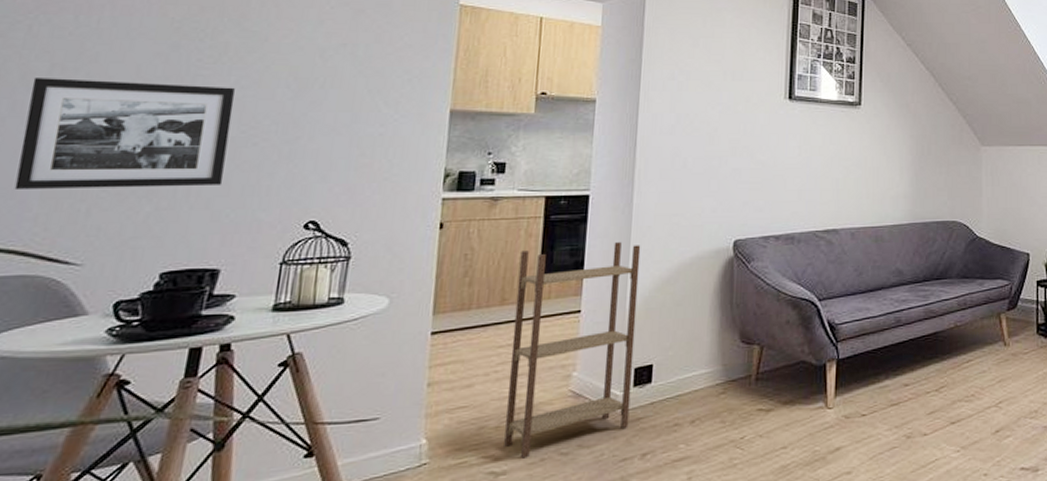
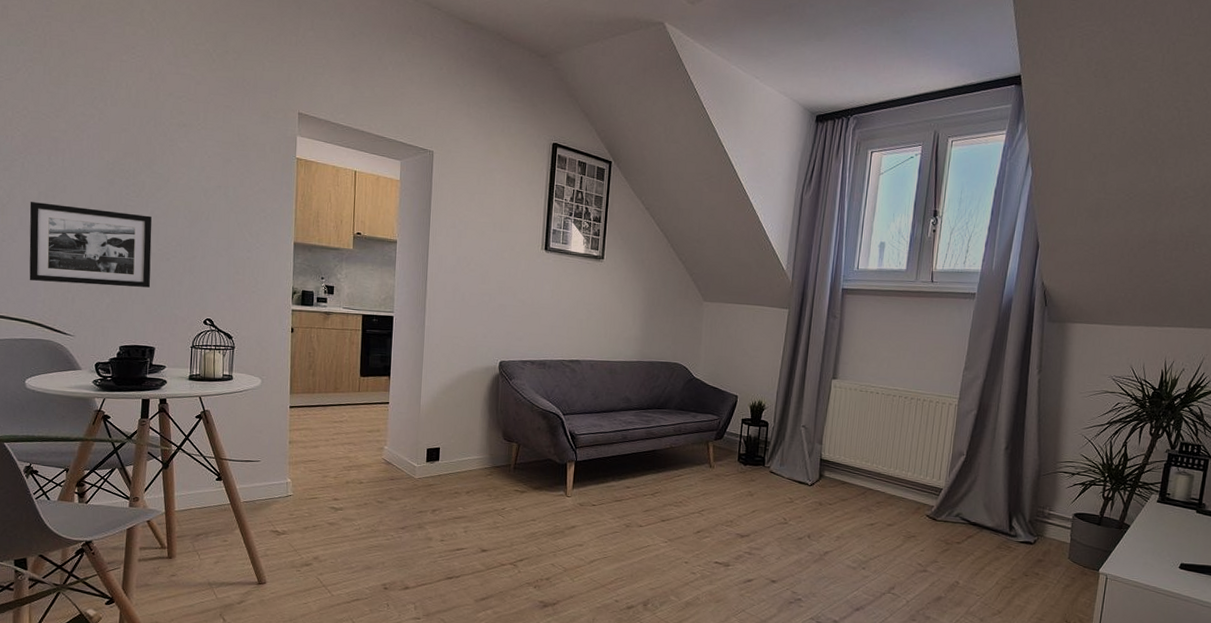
shelving unit: present [504,242,641,459] -> none [340,354,431,501]

